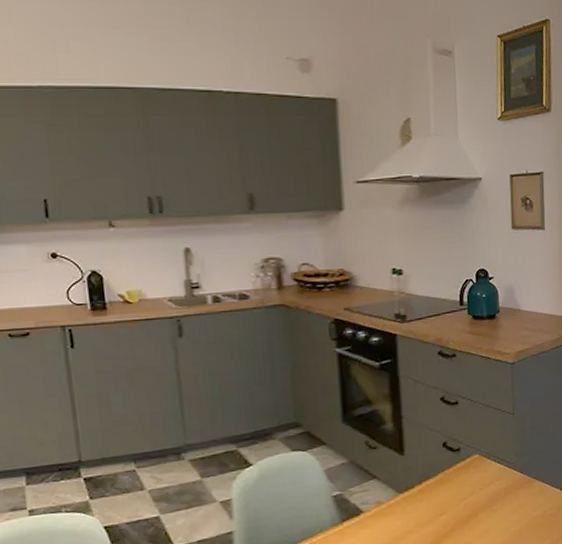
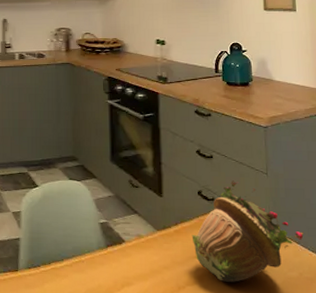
flower pot: none [436,426,548,535] -> present [191,180,304,283]

